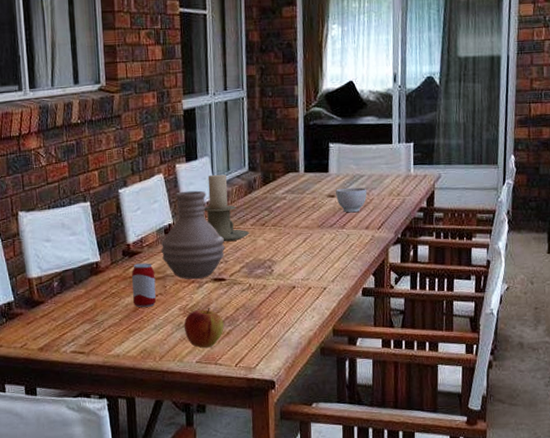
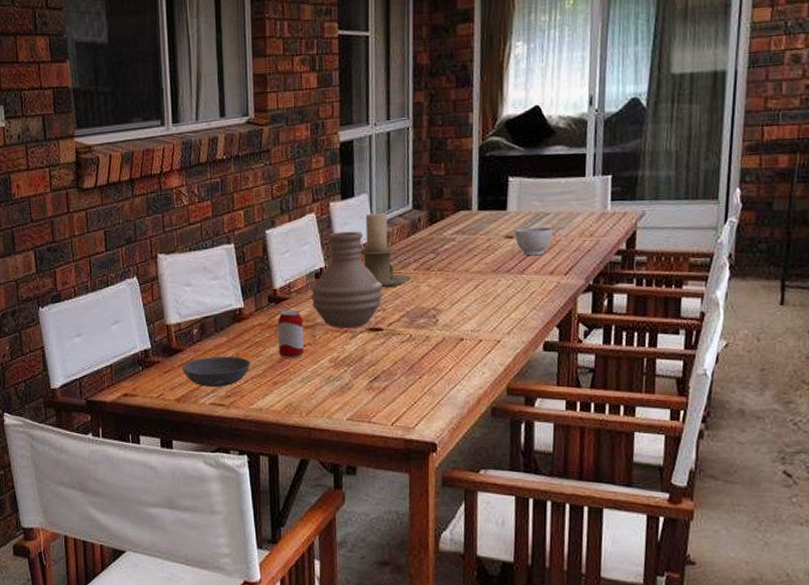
bowl: none [43,307,108,337] -> present [182,356,251,388]
apple: present [183,307,224,348] -> none [334,359,380,404]

